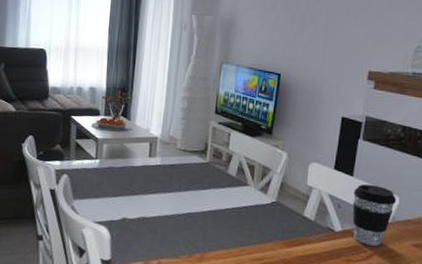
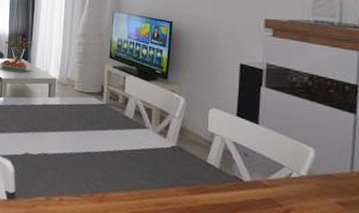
coffee cup: present [352,184,397,246] -> none [261,133,312,201]

